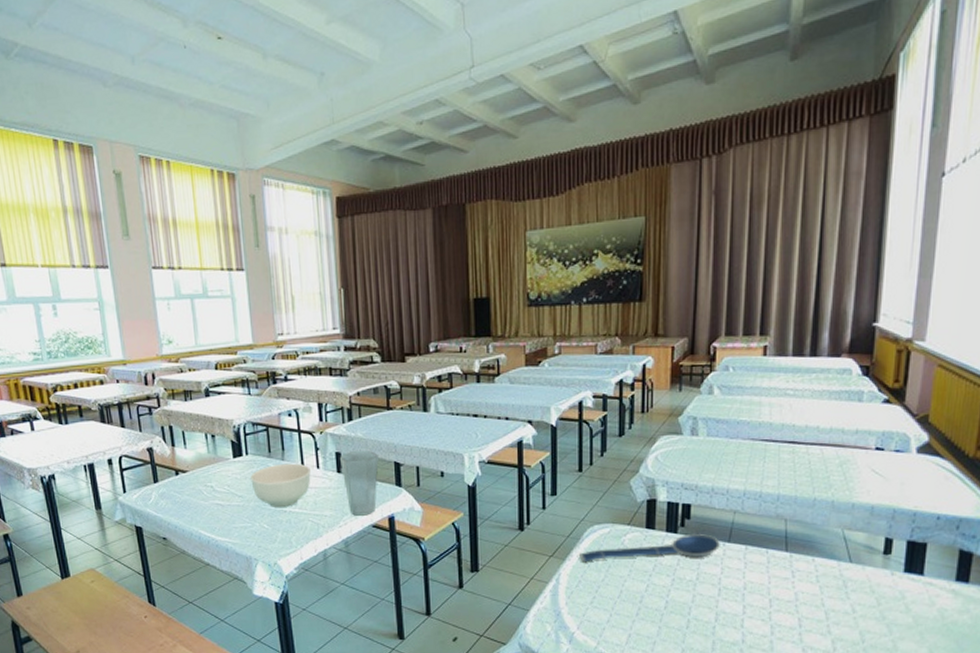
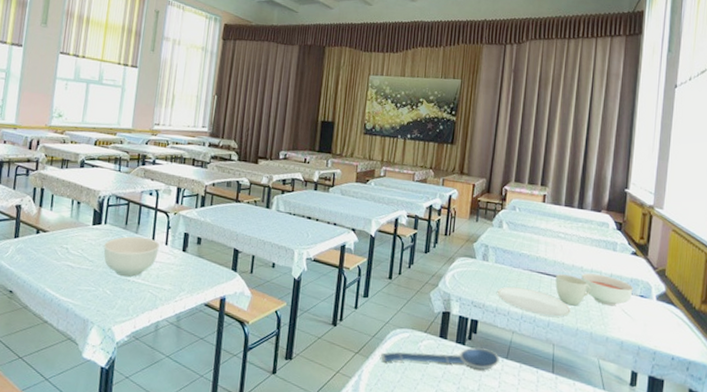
cup: present [340,451,379,516] -> none [186,234,221,294]
plate: none [712,460,806,489] -> present [497,286,571,317]
cup: none [785,438,832,473] -> present [555,274,592,306]
bowl: none [818,432,887,468] -> present [581,273,634,306]

